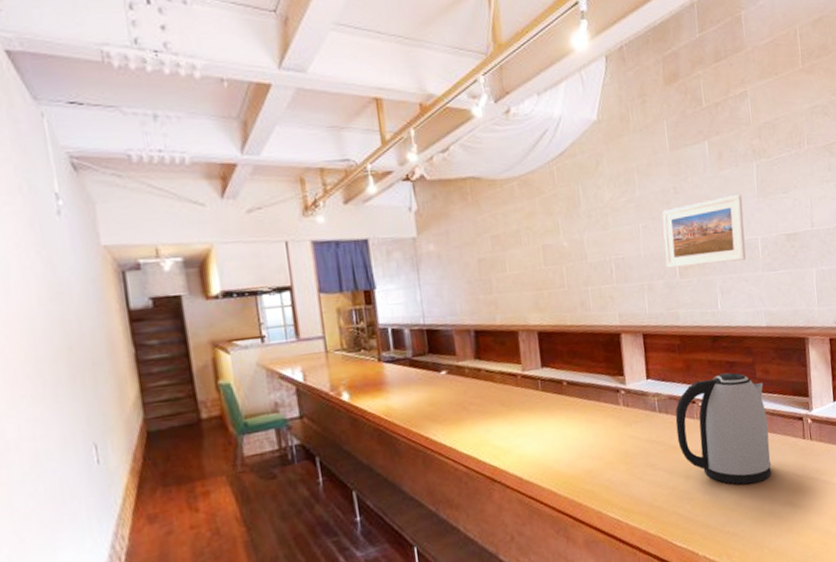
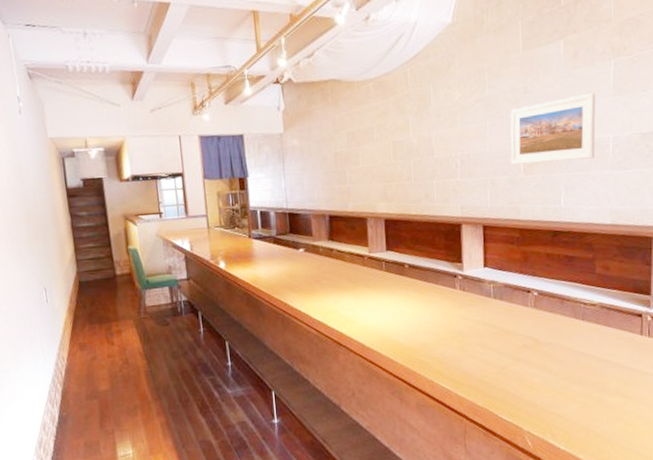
kettle: present [675,372,772,485] -> none [509,266,604,372]

